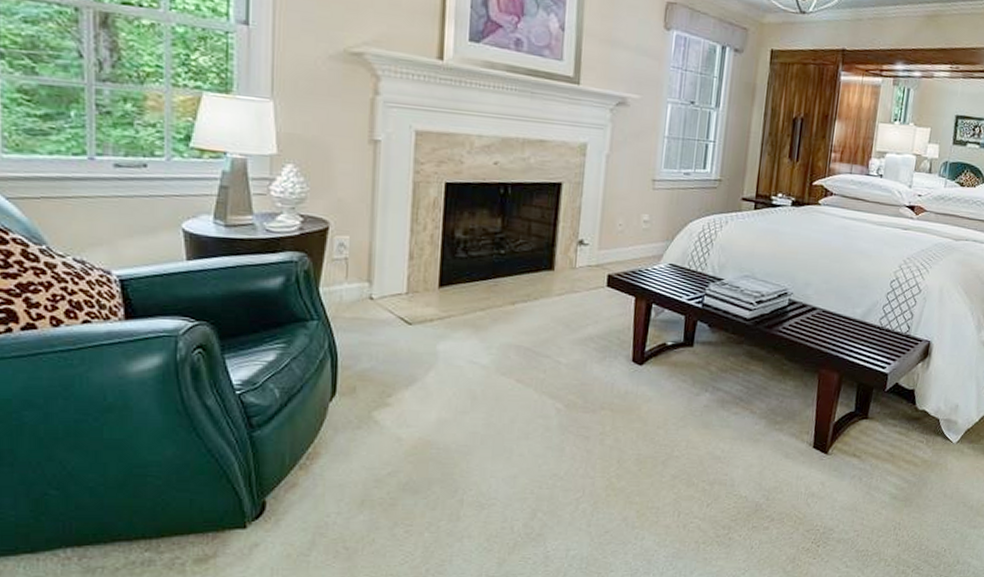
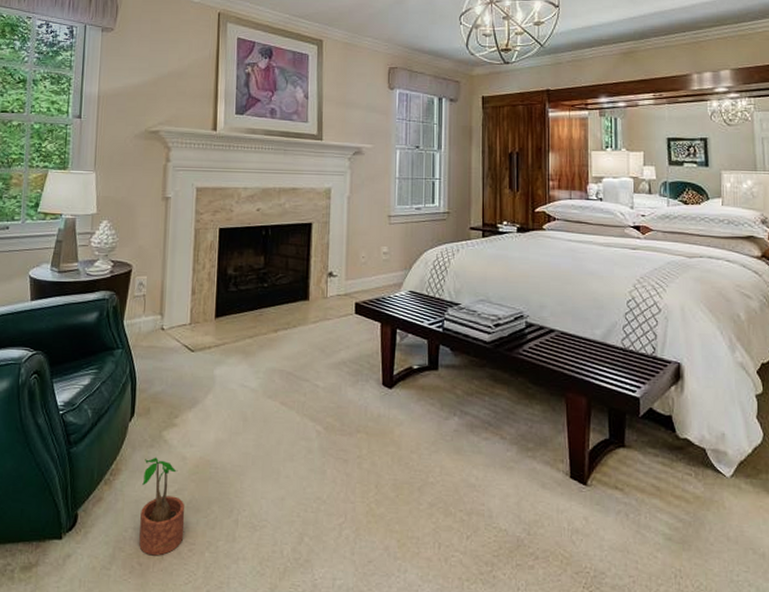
potted plant: none [345,439,401,539] -> present [139,457,185,556]

